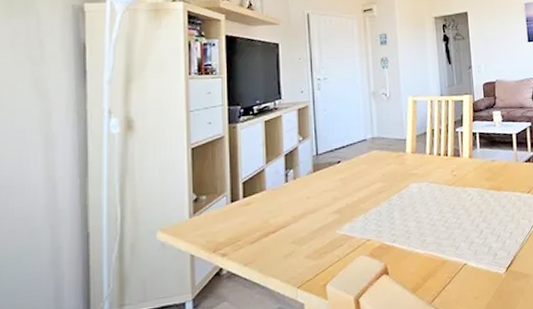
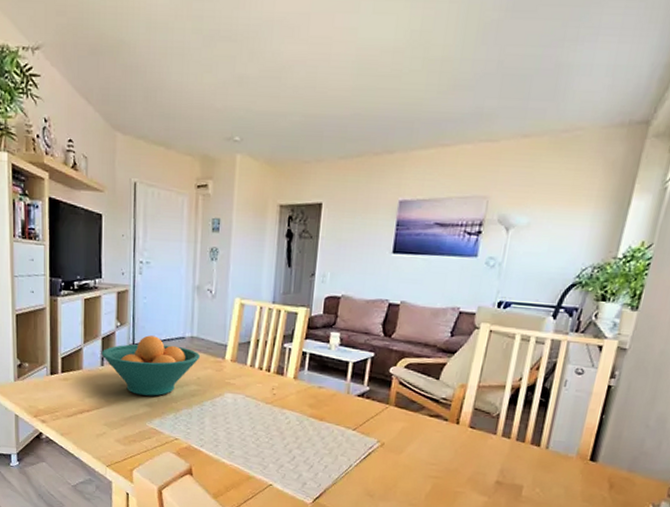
fruit bowl: none [284,143,383,204] -> present [101,335,201,396]

